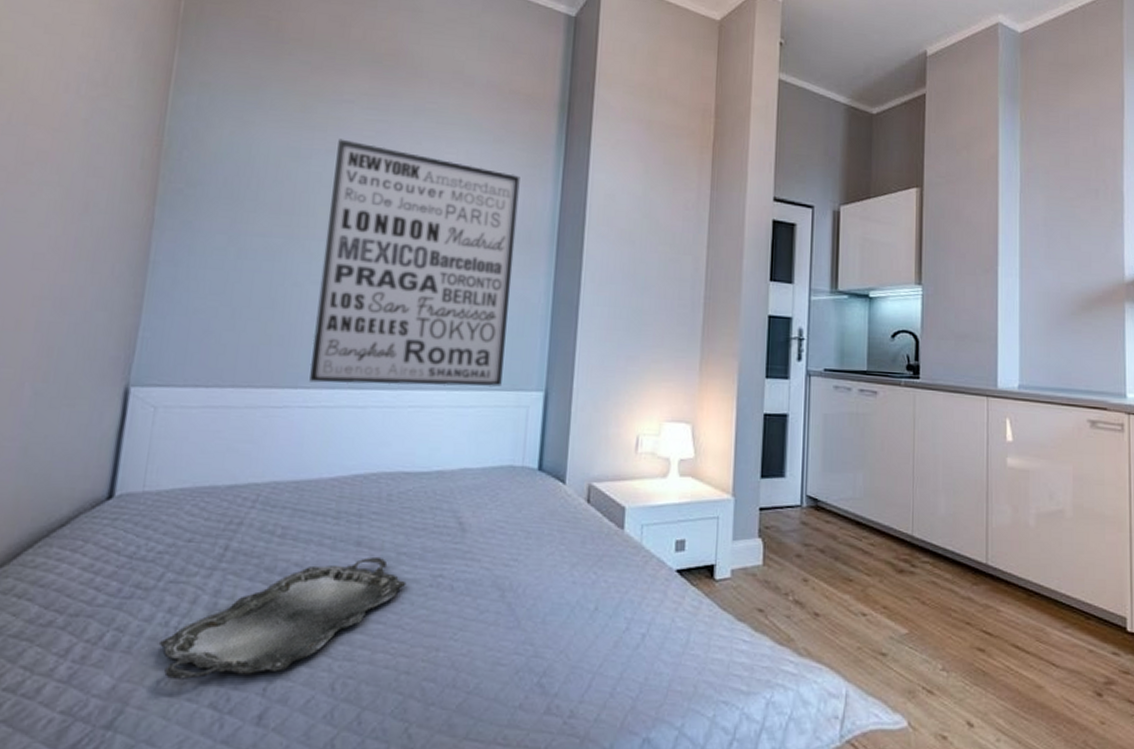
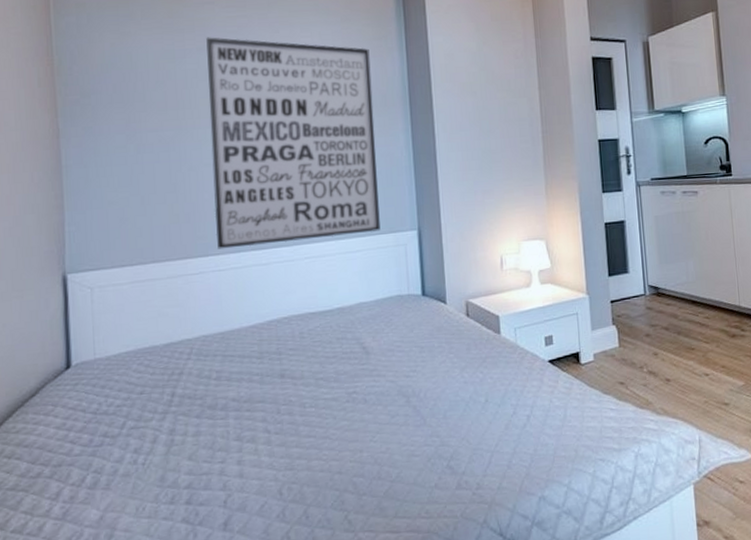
serving tray: present [158,556,407,679] -> none [131,384,327,505]

